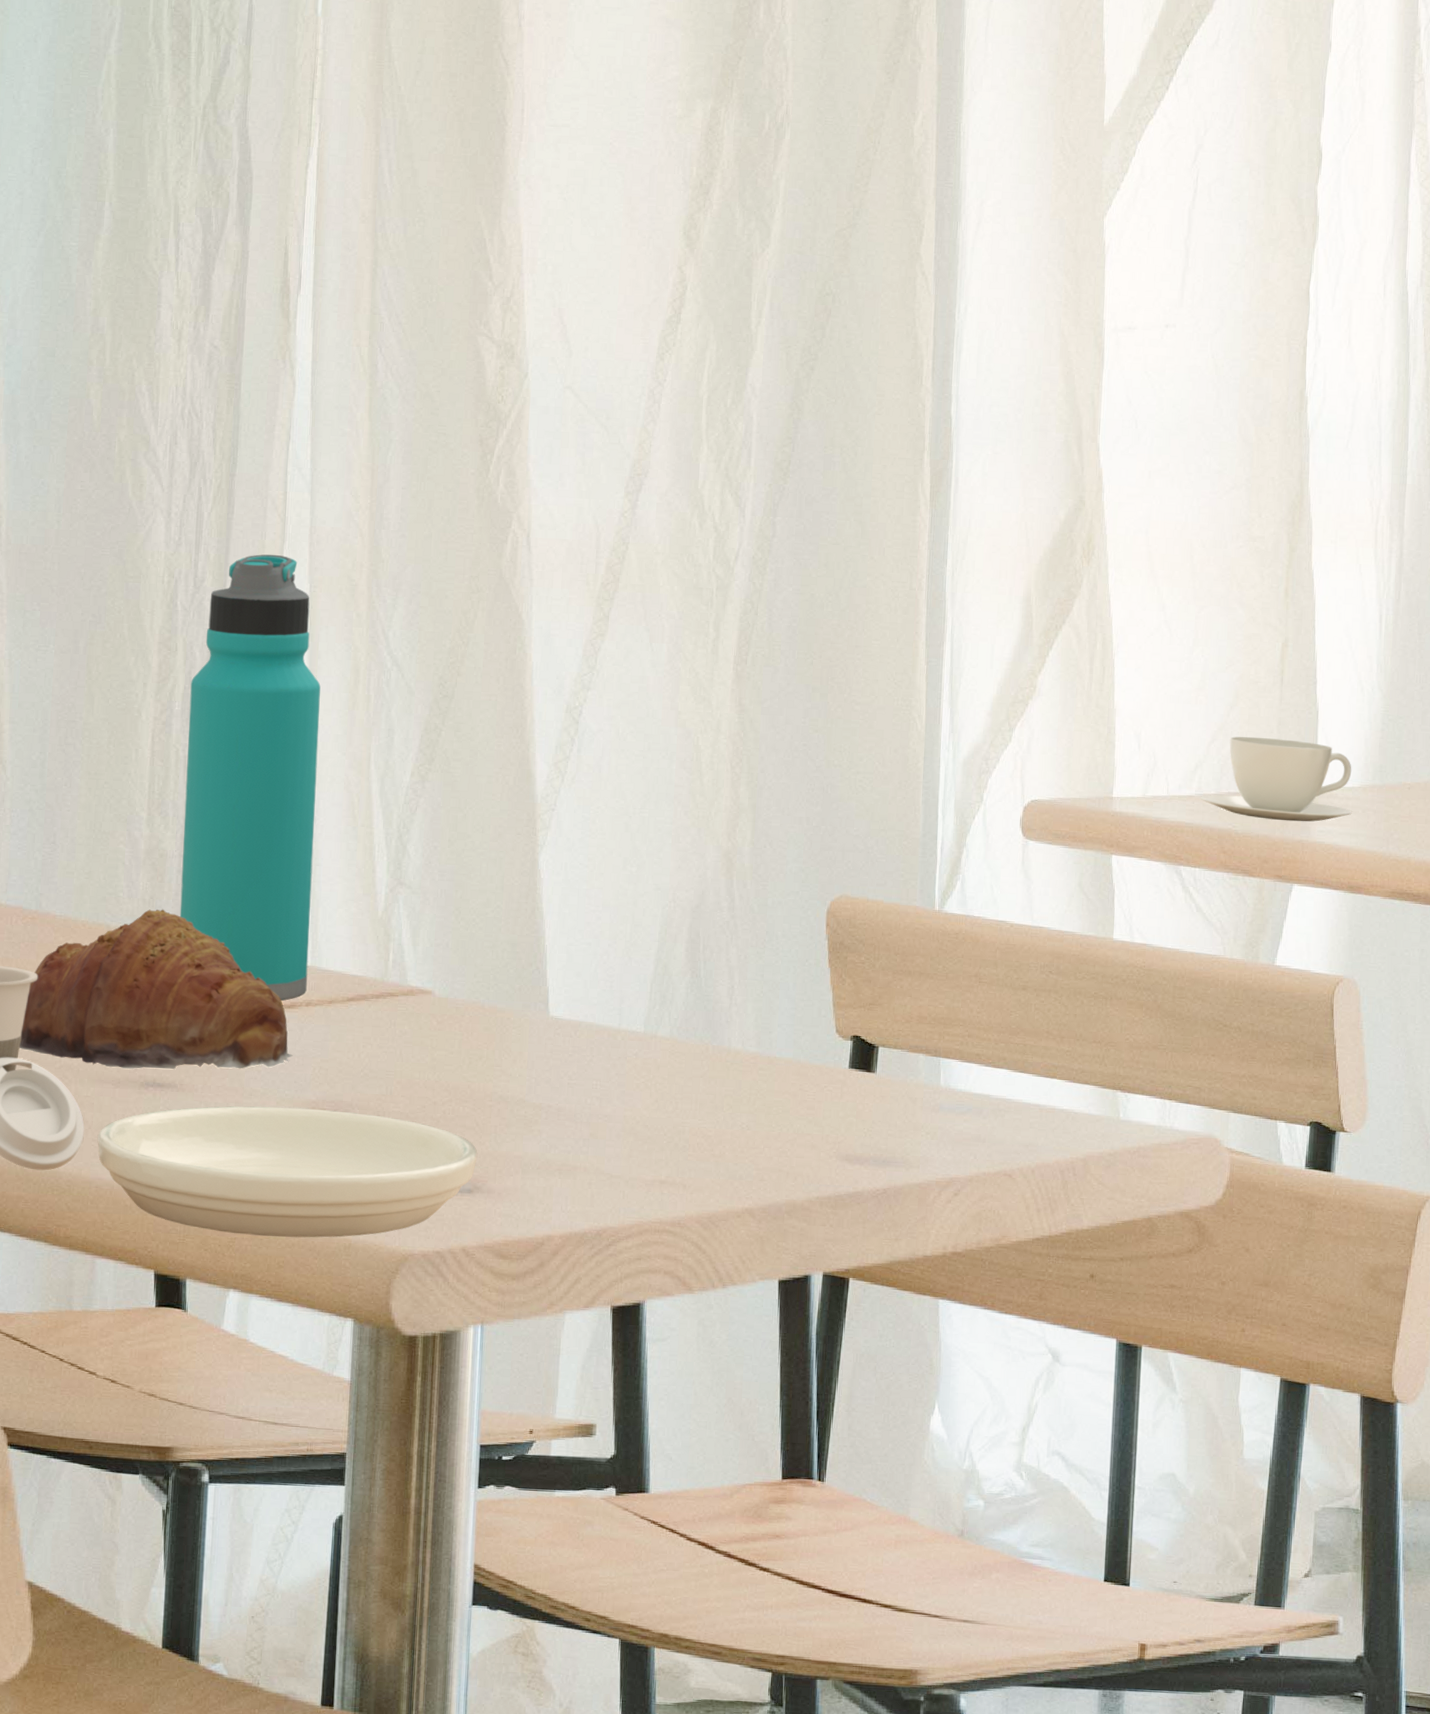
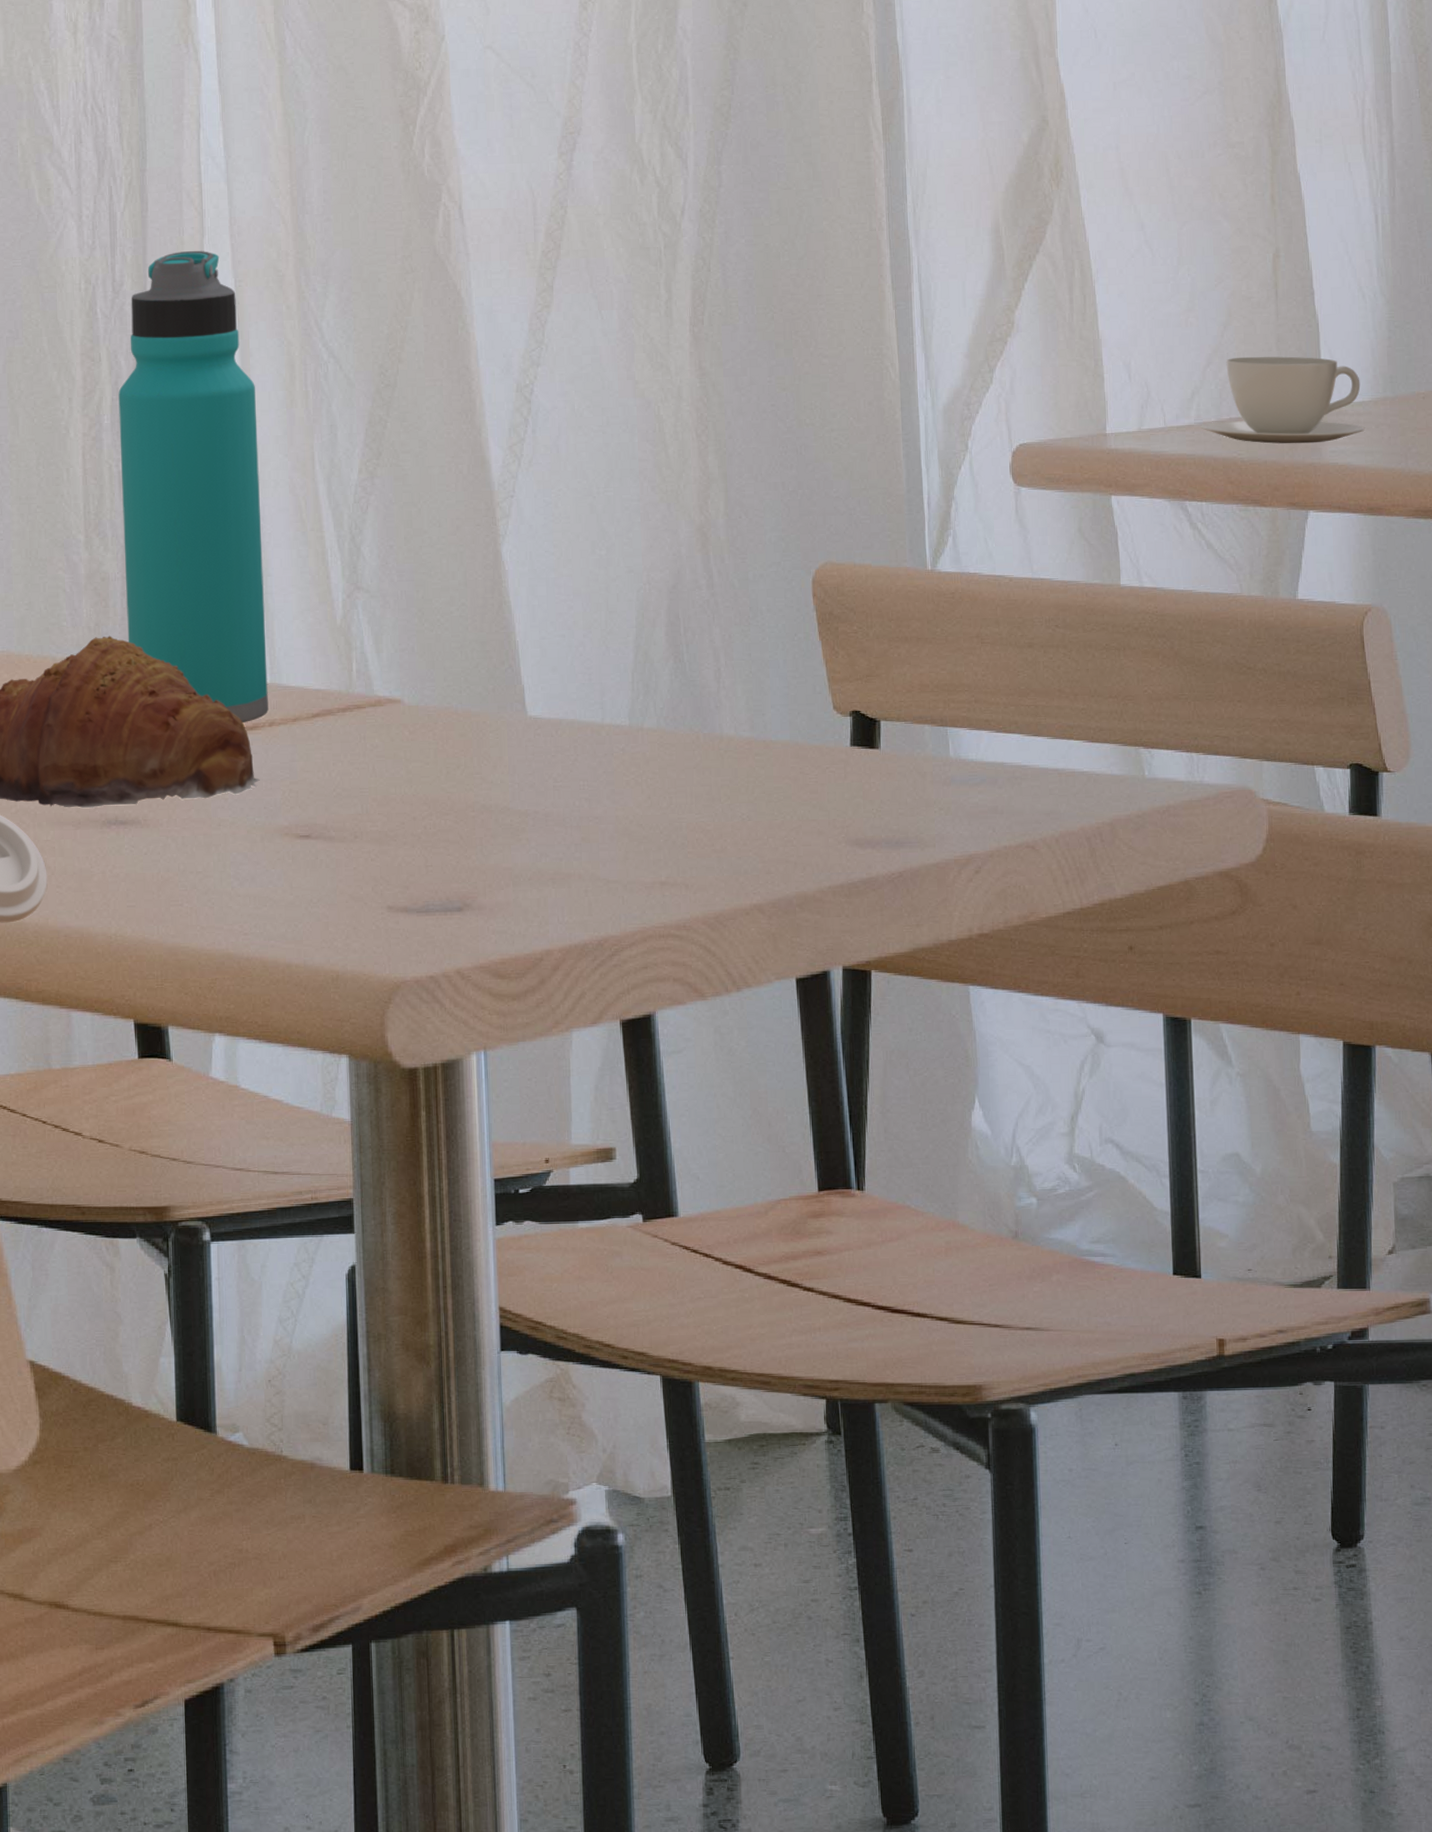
saucer: present [97,1106,478,1238] -> none [62,834,465,974]

